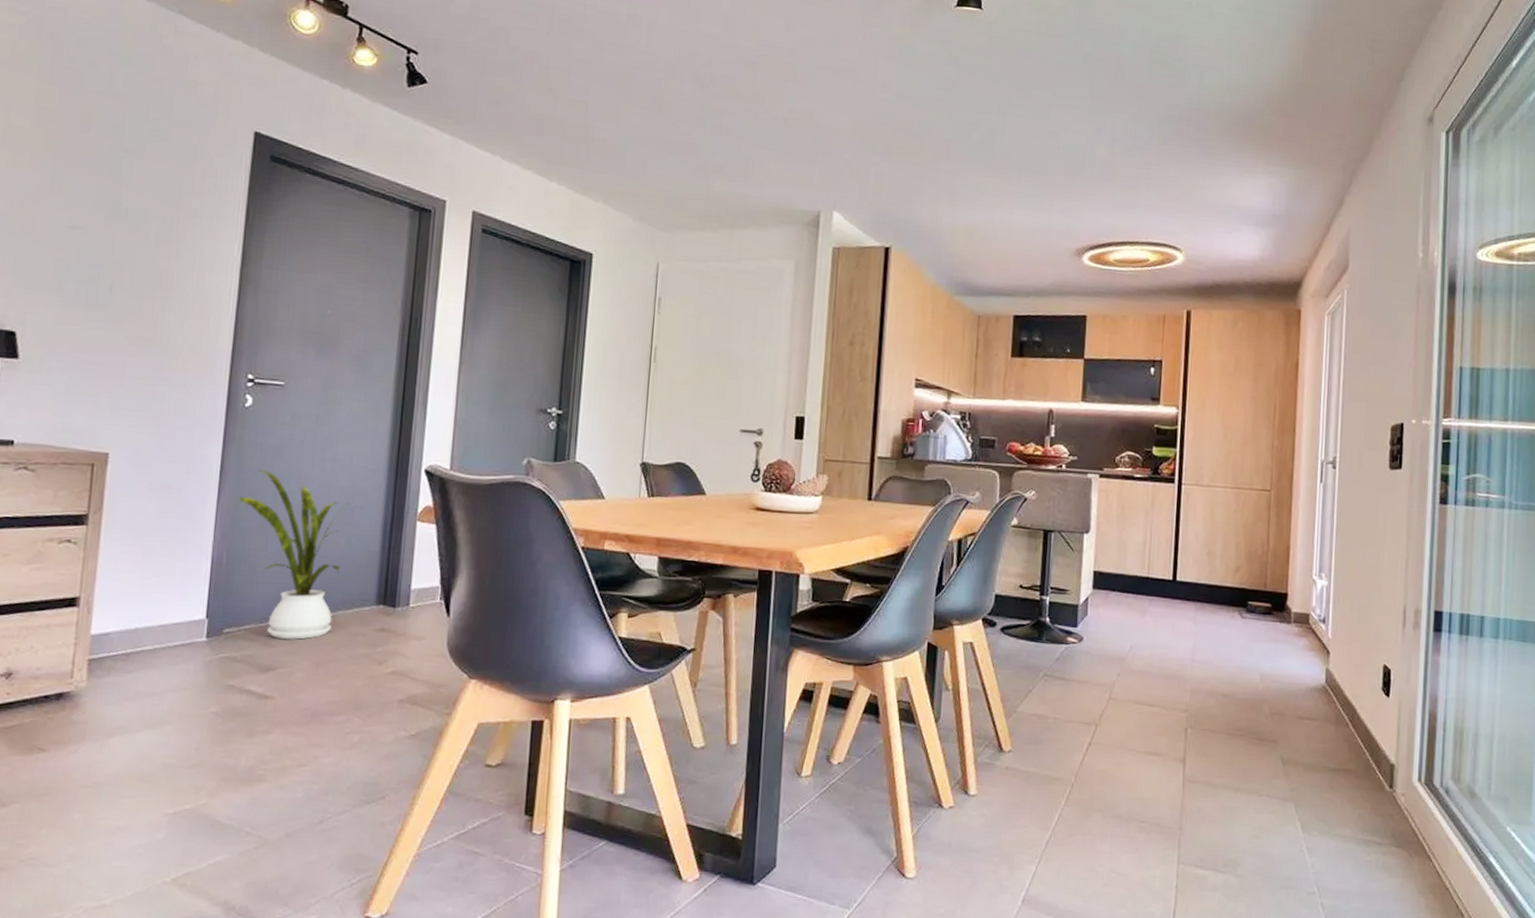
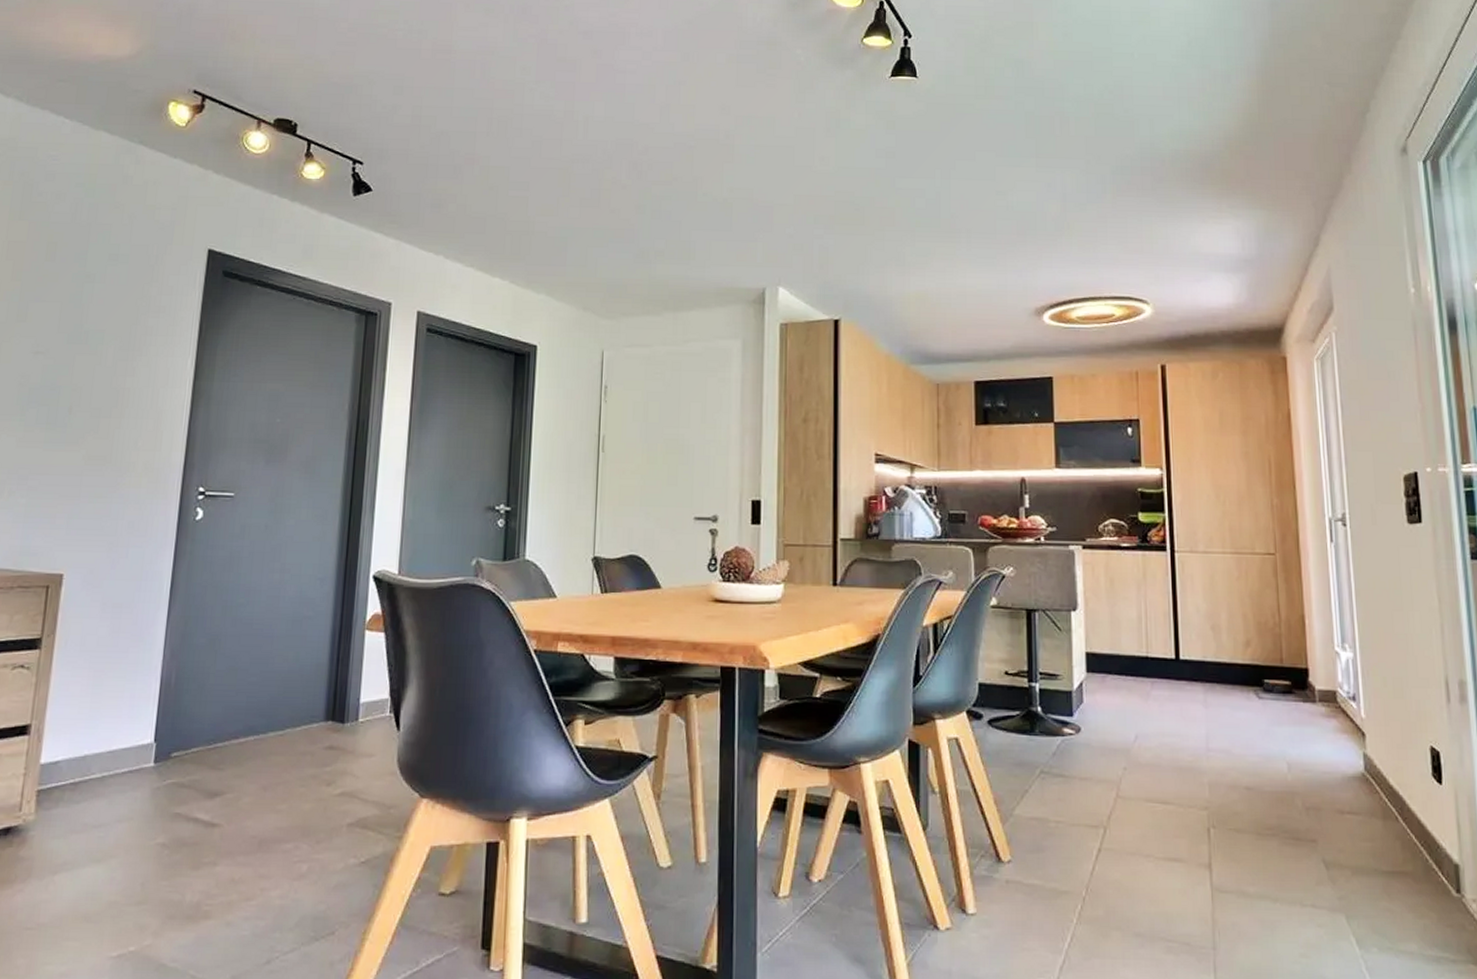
house plant: present [237,470,350,641] -> none [186,584,298,763]

